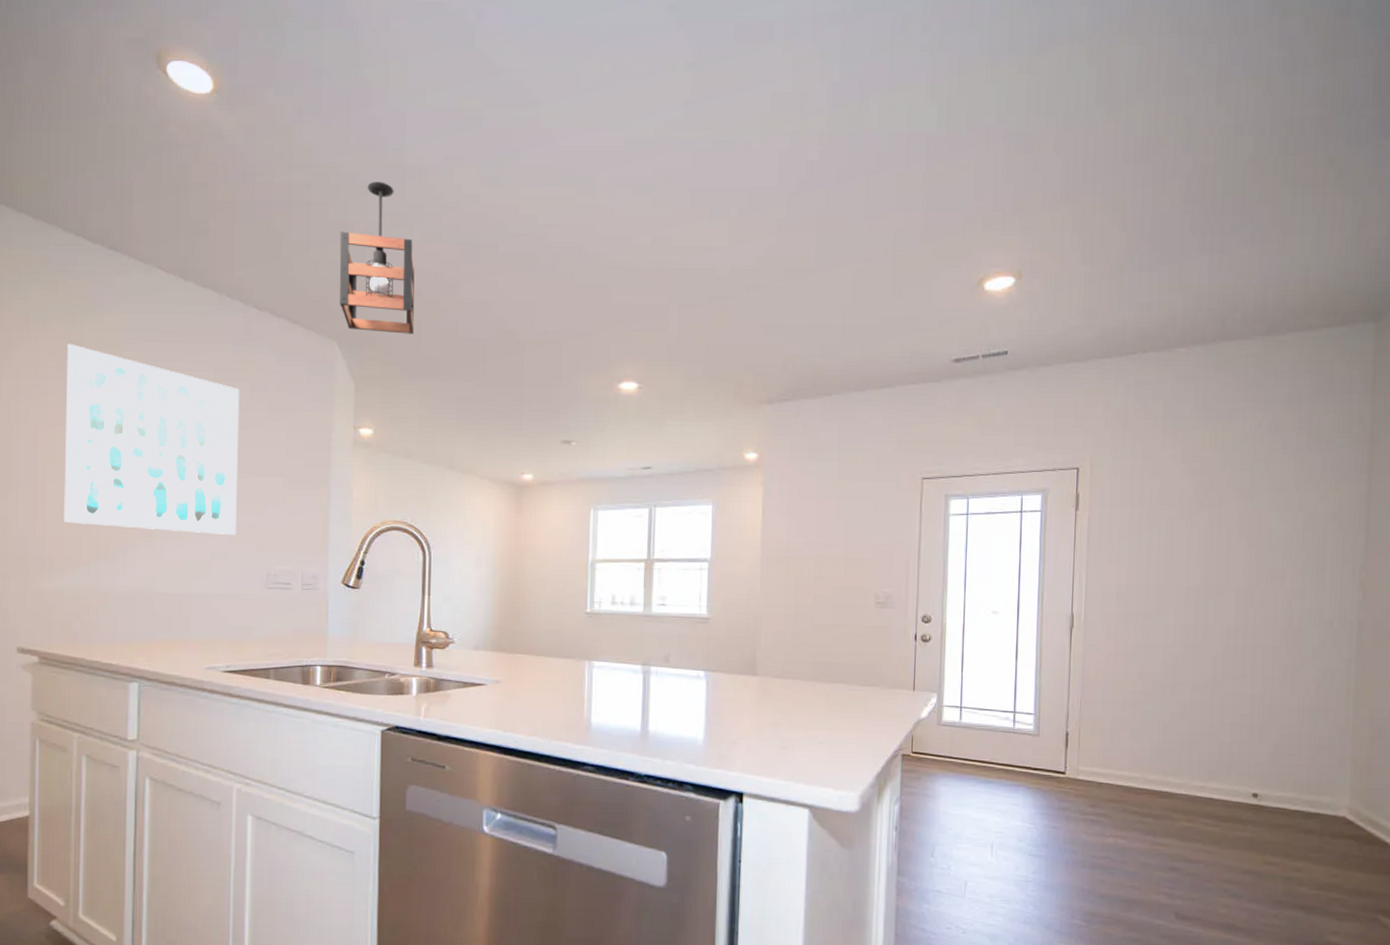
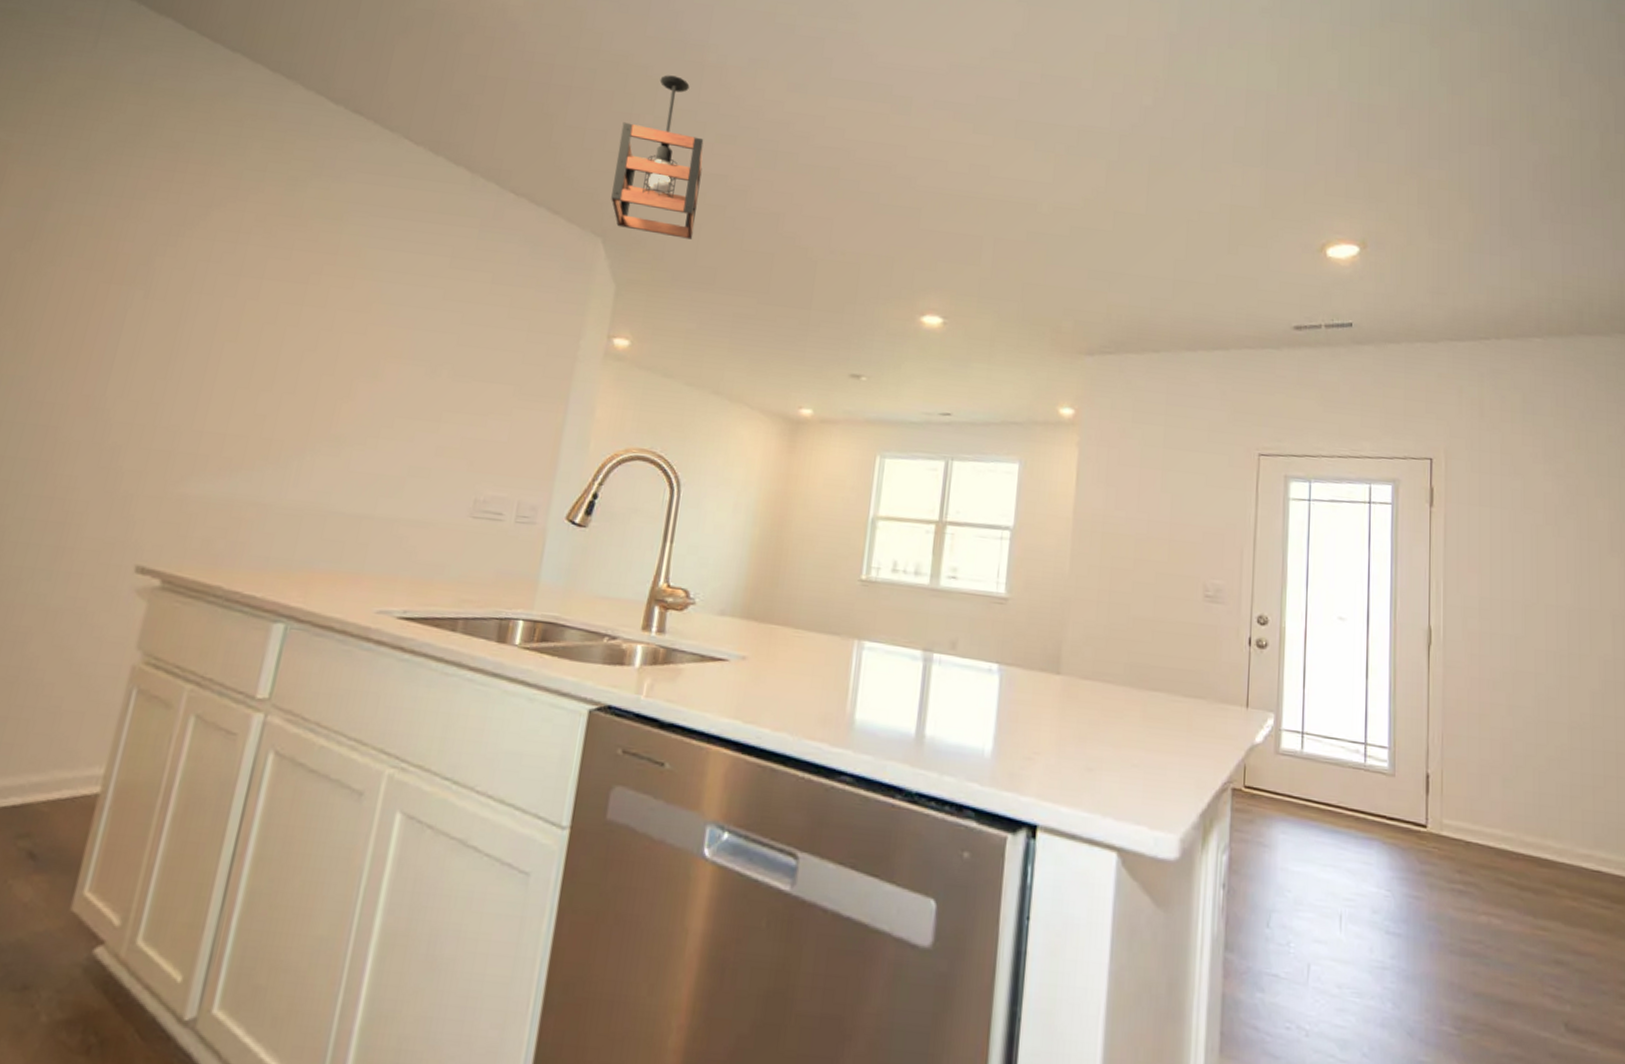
wall art: present [63,343,240,536] -> none [231,209,479,450]

